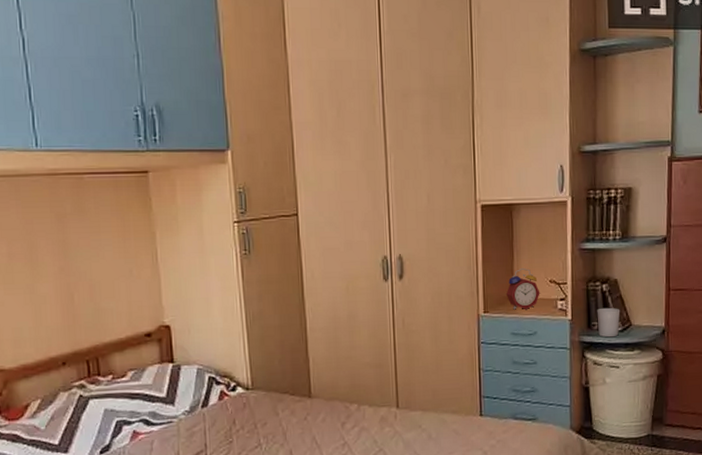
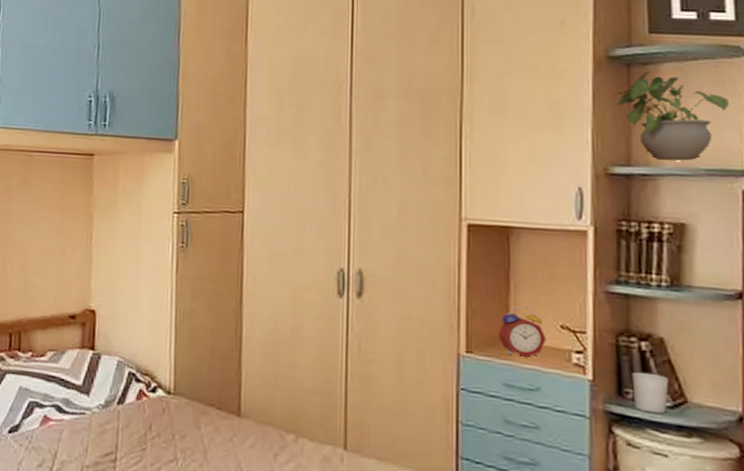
potted plant: none [586,62,661,138] -> present [617,71,729,161]

